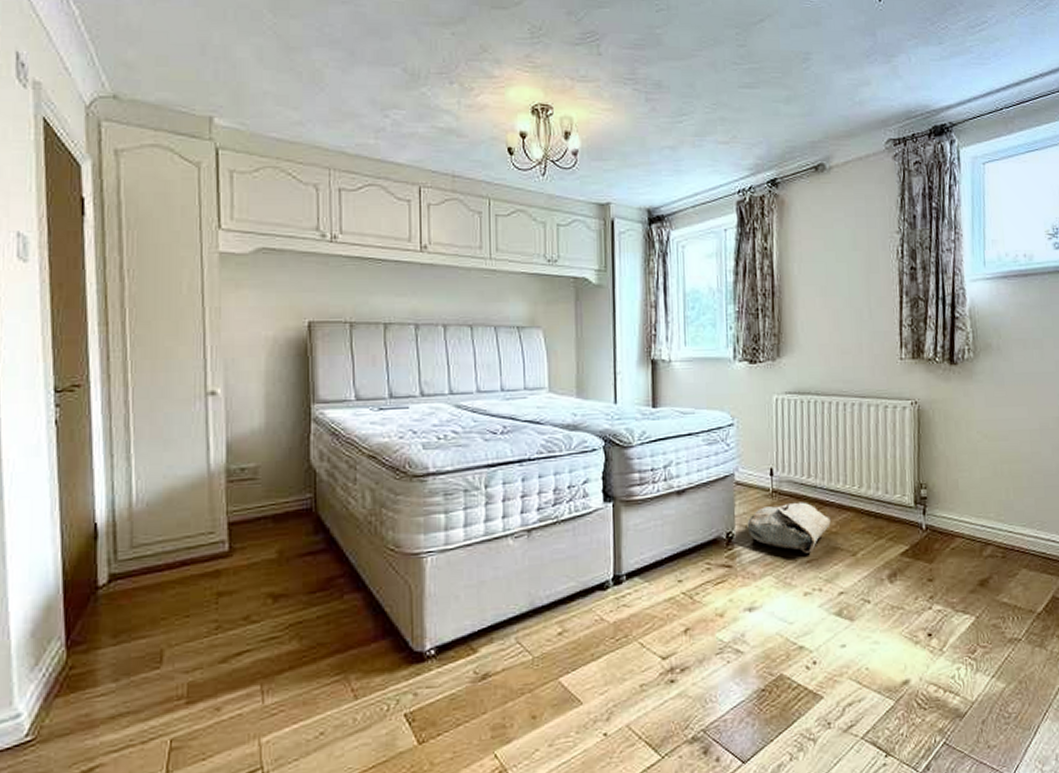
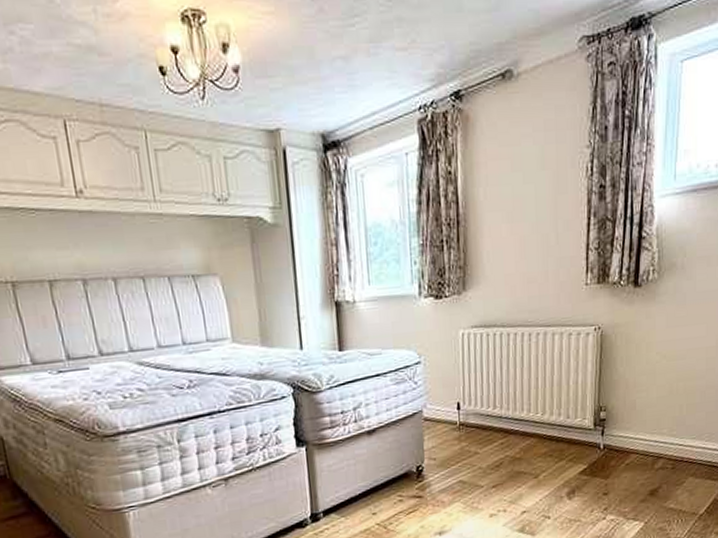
bag: present [747,502,831,553] -> none [436,432,515,480]

